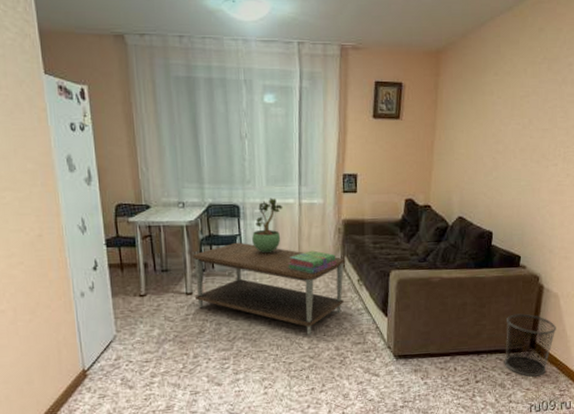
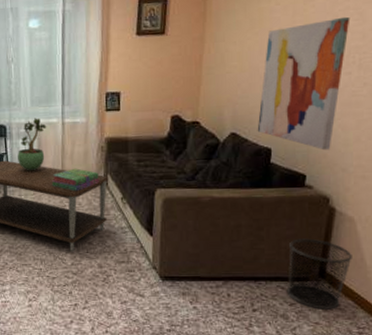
wall art: none [481,113,557,234] -> present [257,16,350,151]

